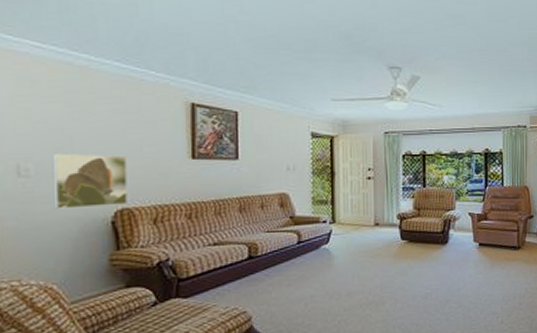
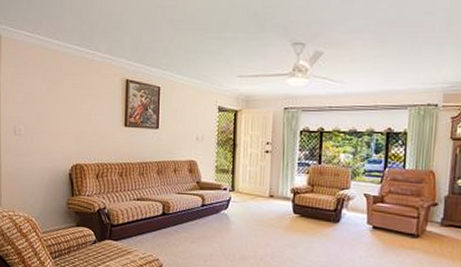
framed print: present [53,154,127,209] -> none [34,119,80,162]

